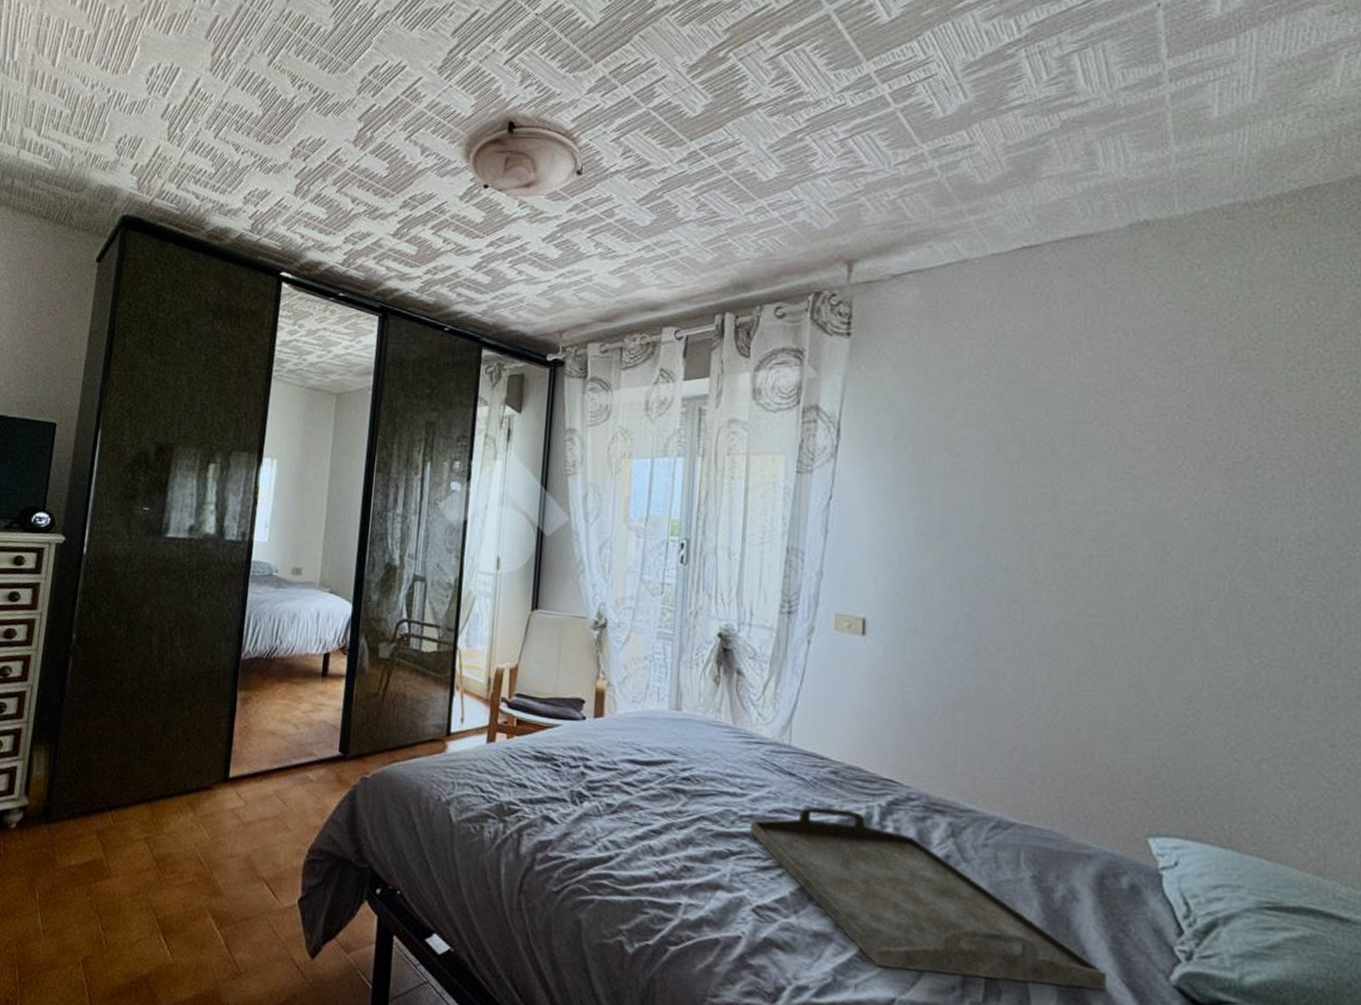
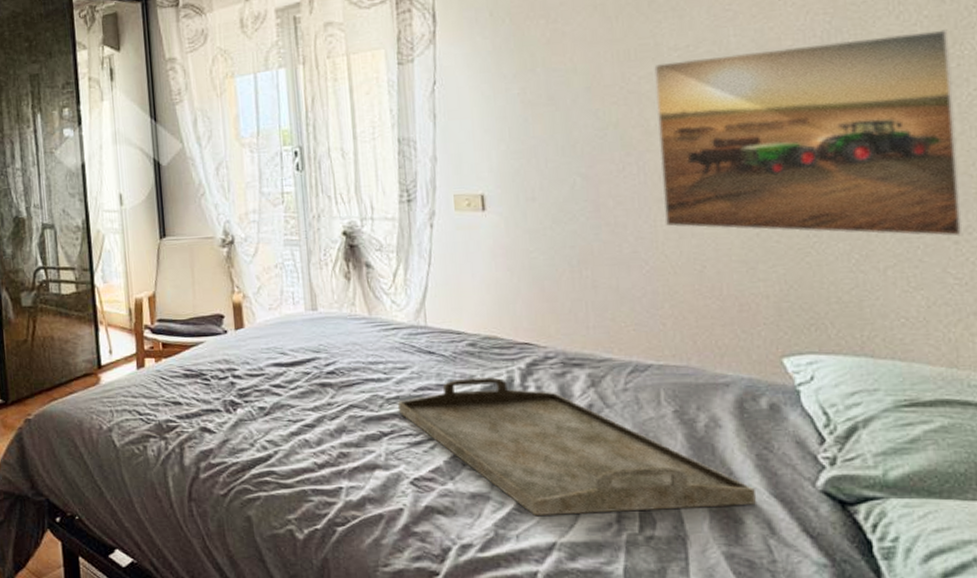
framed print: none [1044,515,1341,740] -> present [654,29,963,237]

